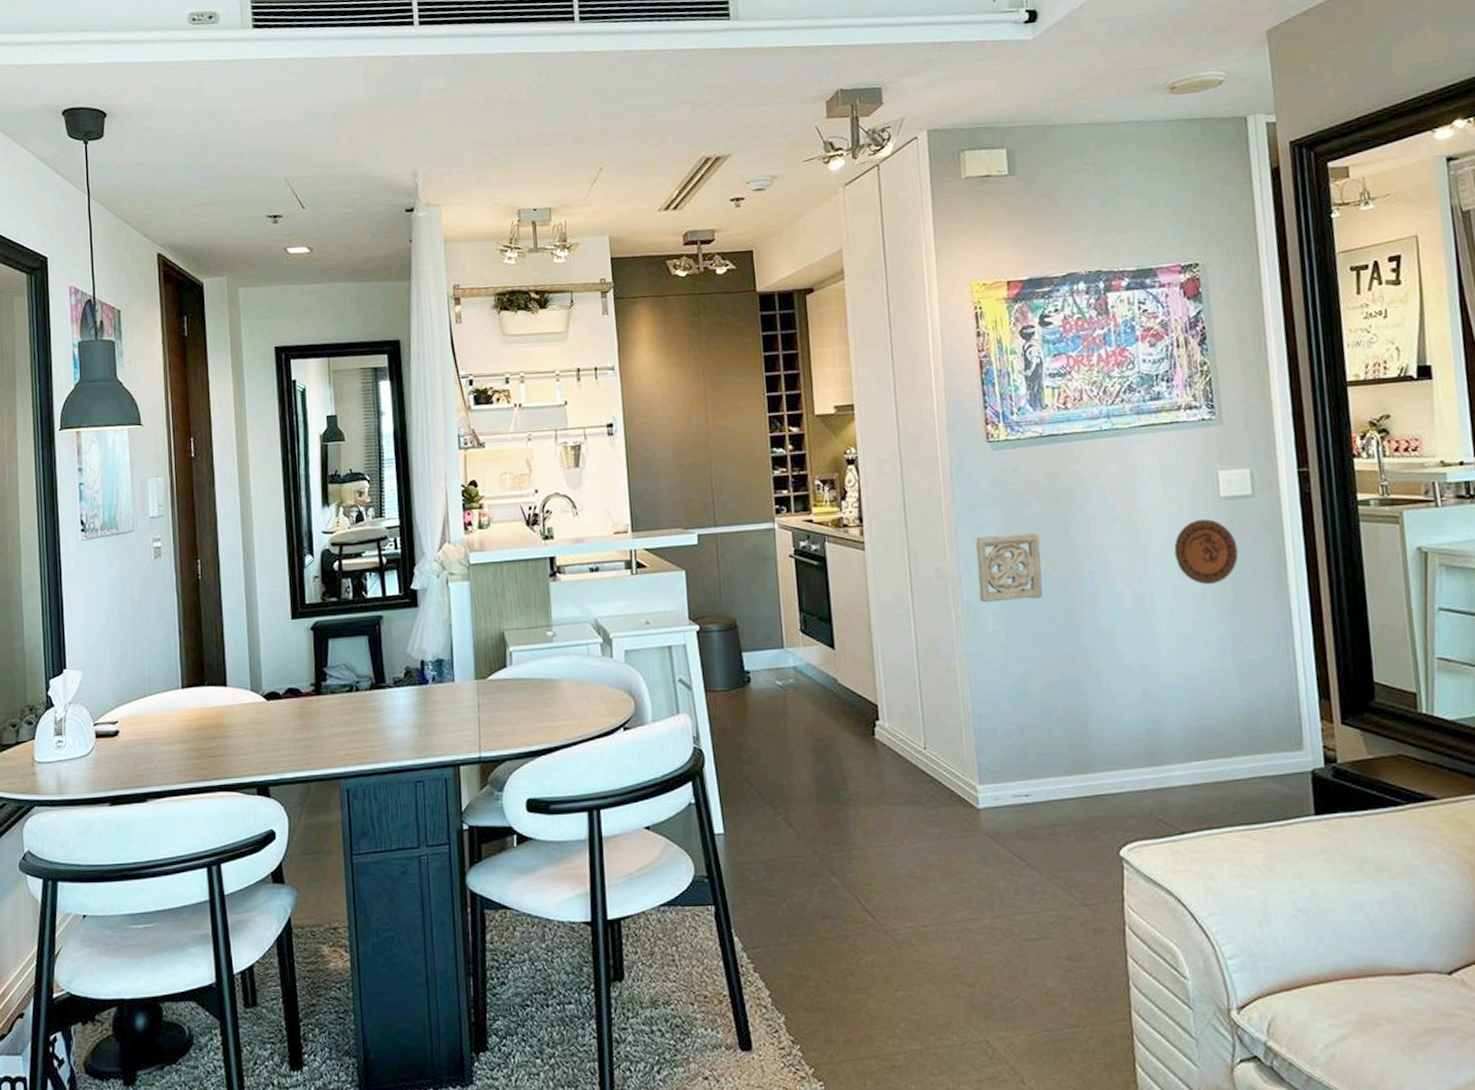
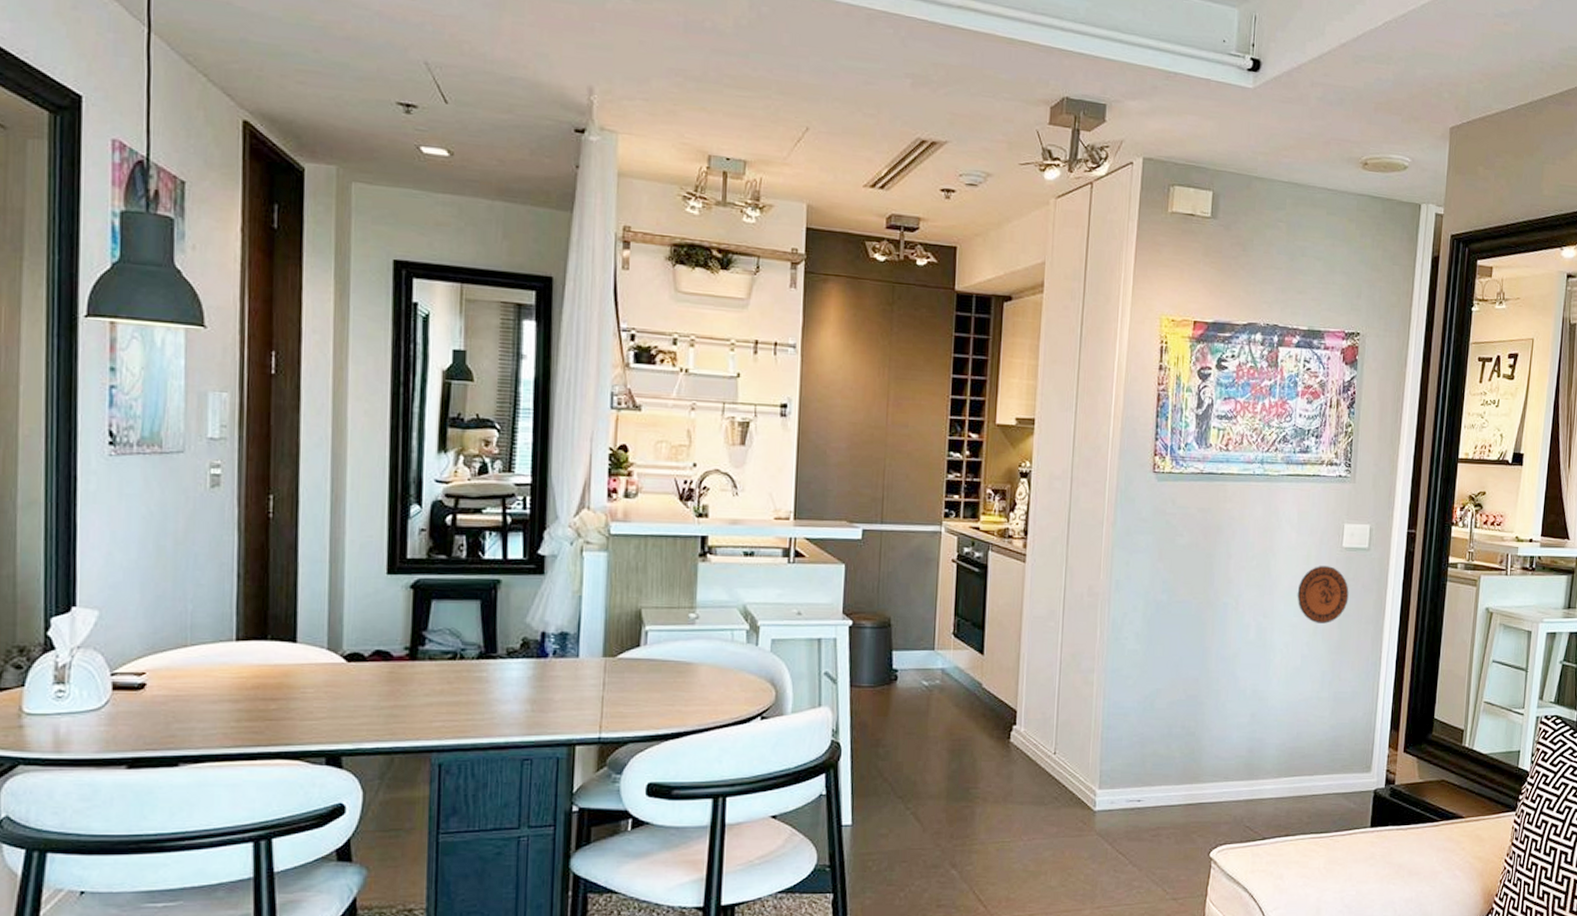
wall ornament: present [975,533,1043,603] -> none [1125,561,1185,623]

